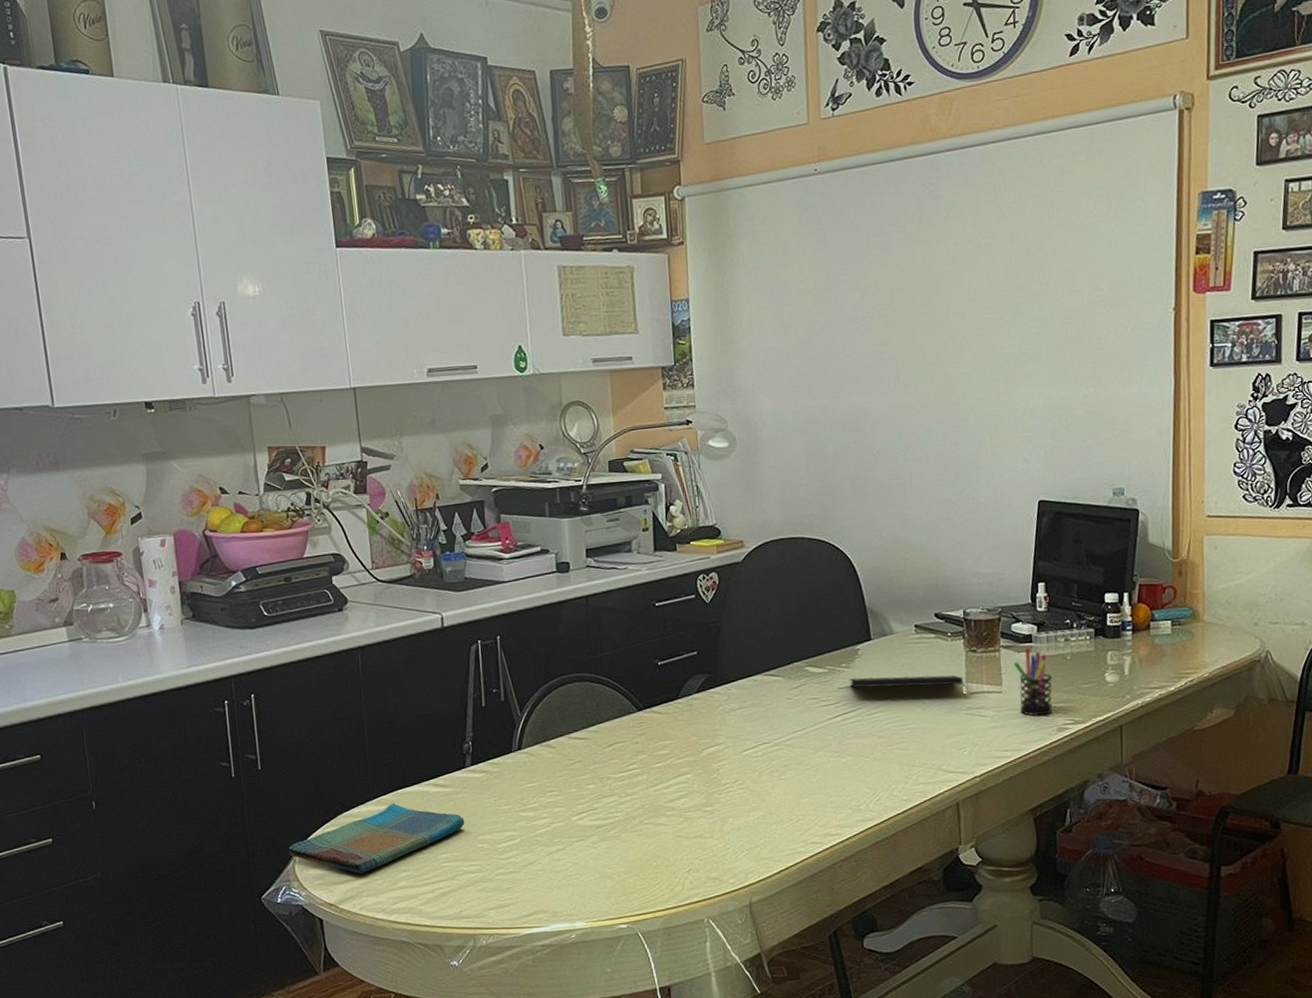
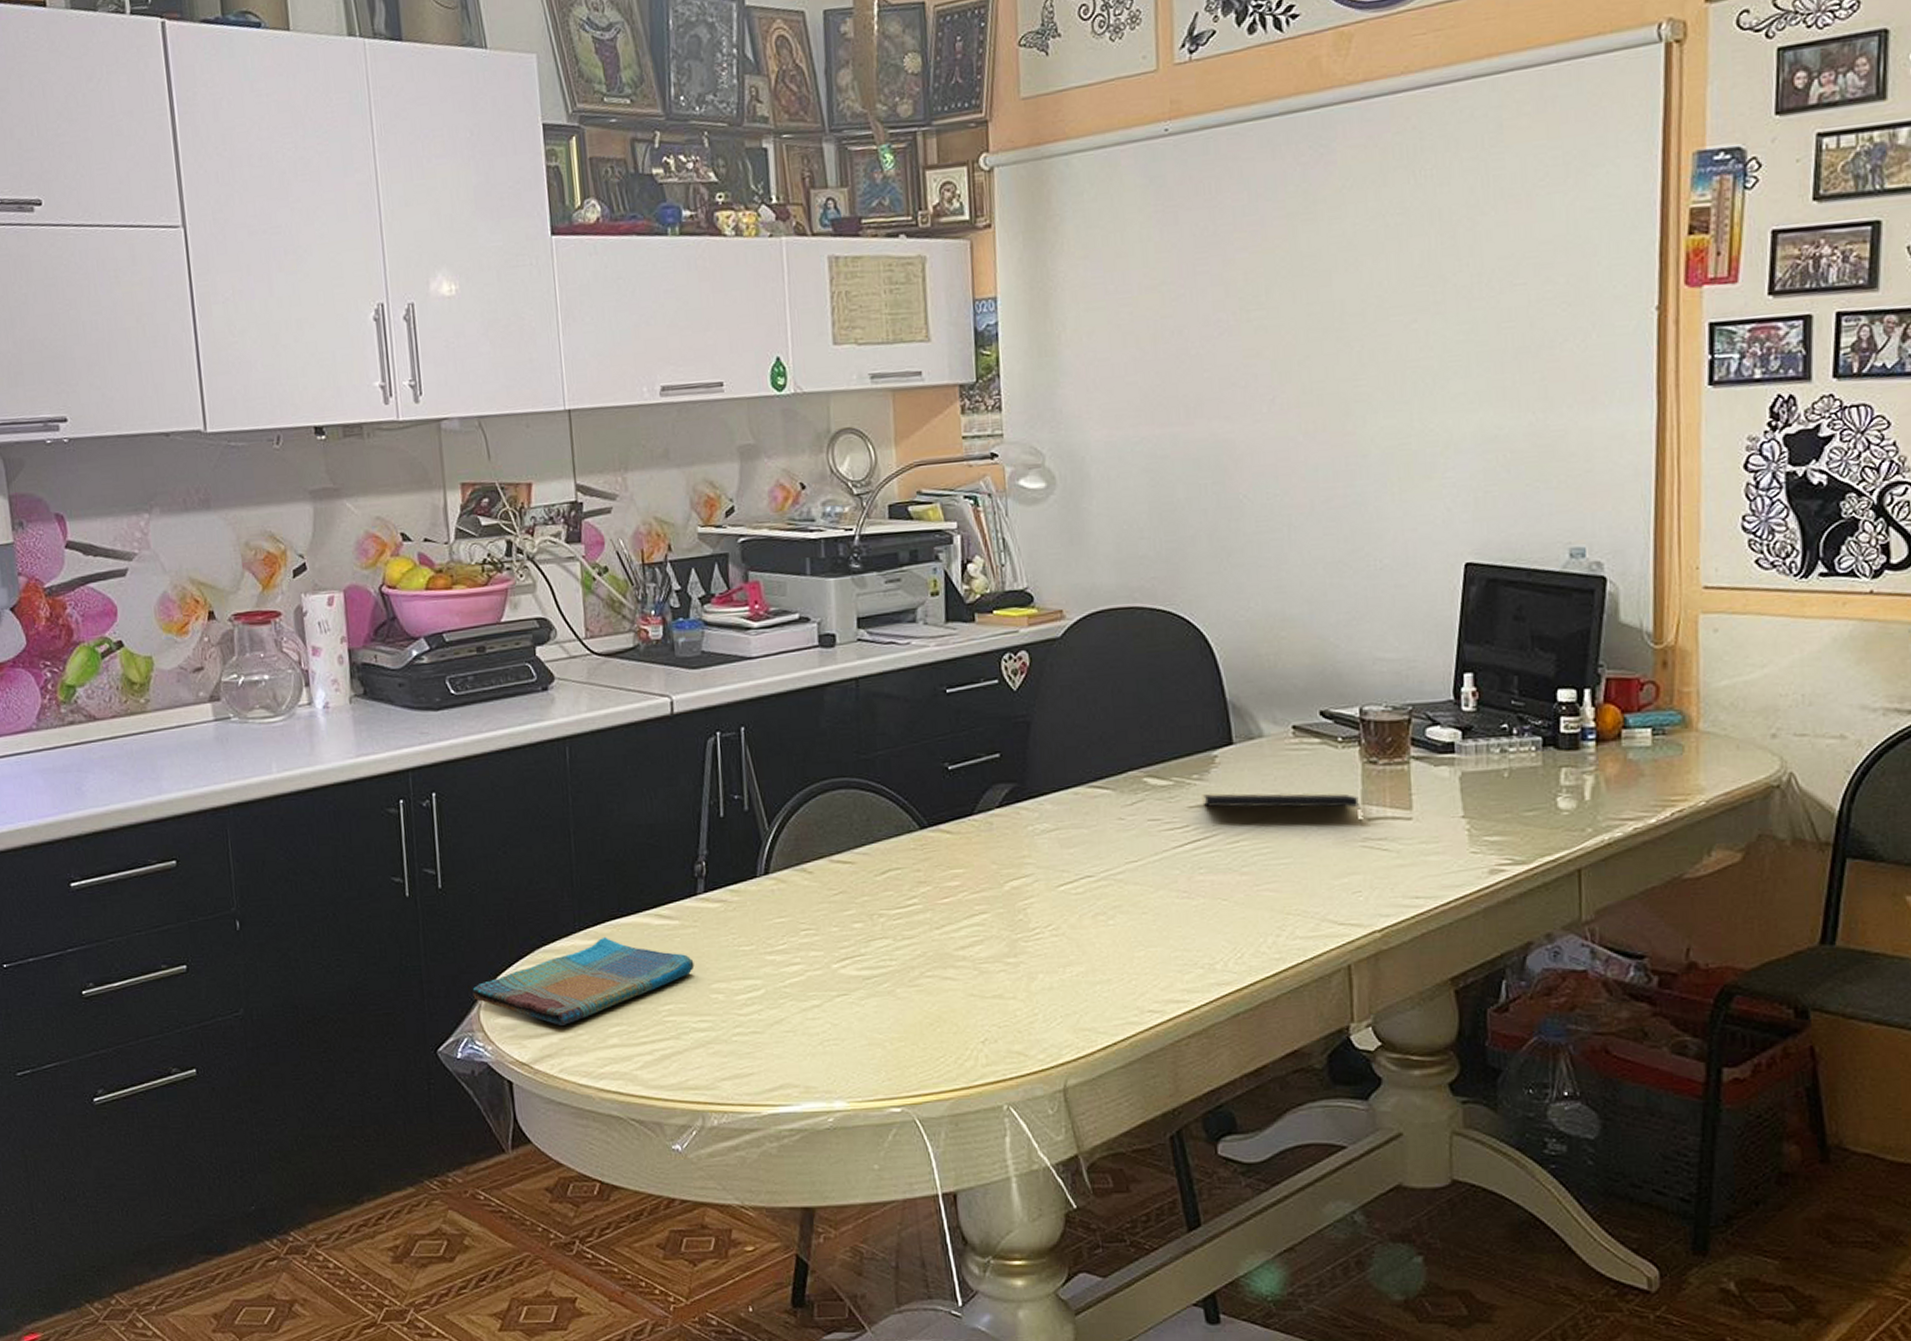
pen holder: present [1013,647,1052,716] -> none [1428,759,1482,853]

